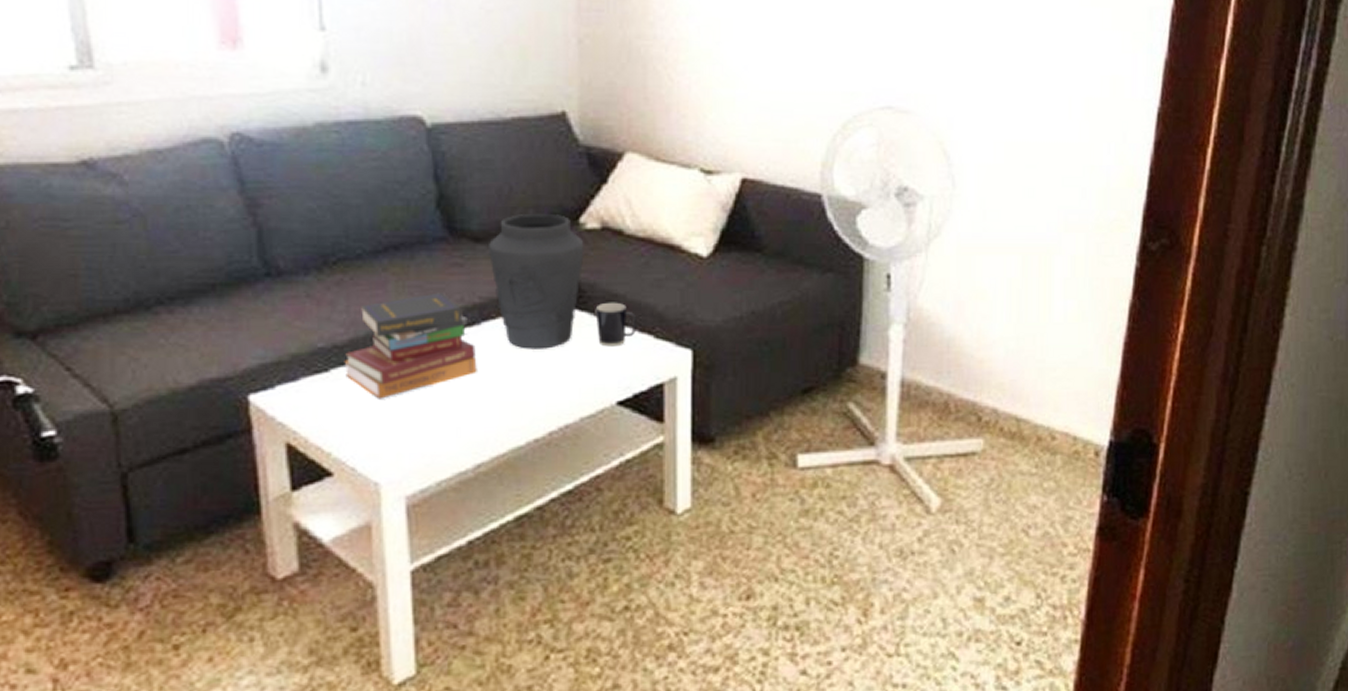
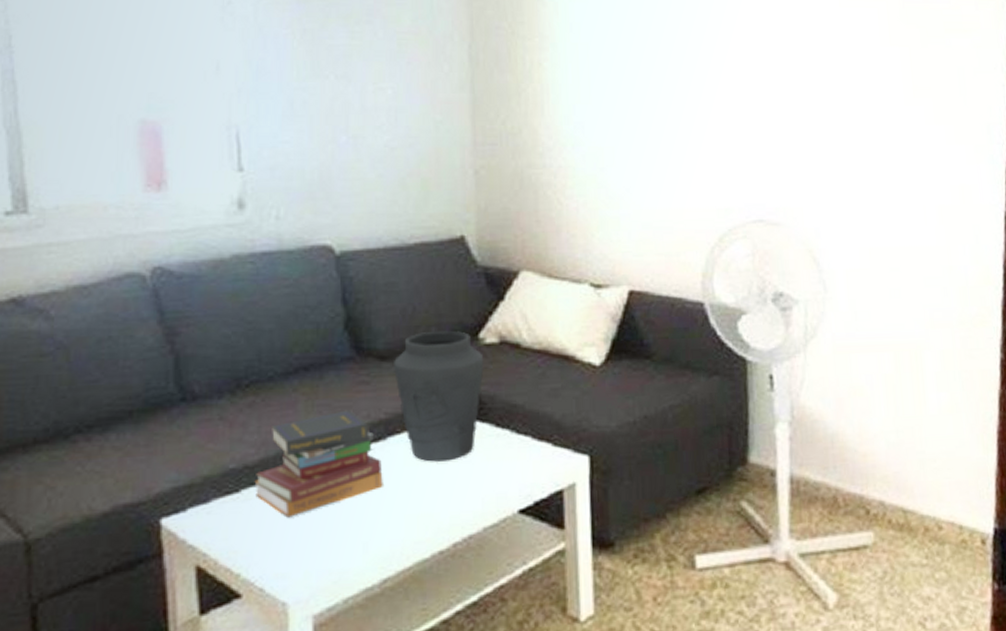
mug: present [595,302,637,347] -> none [495,412,536,456]

